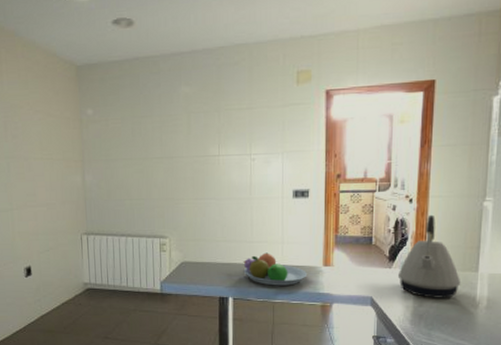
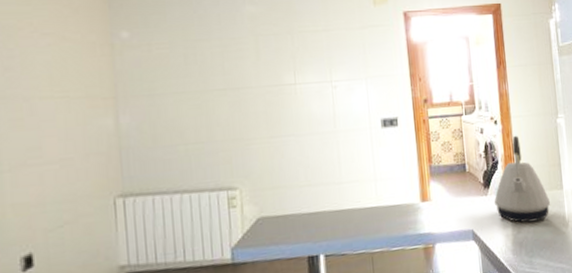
fruit bowl: present [243,252,308,286] -> none [333,193,406,233]

